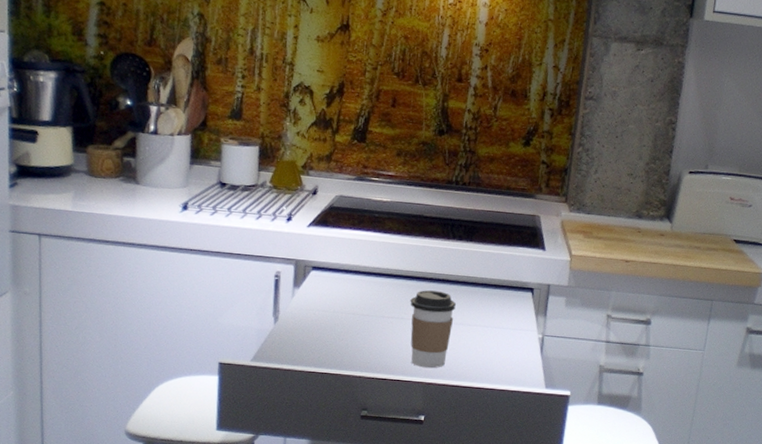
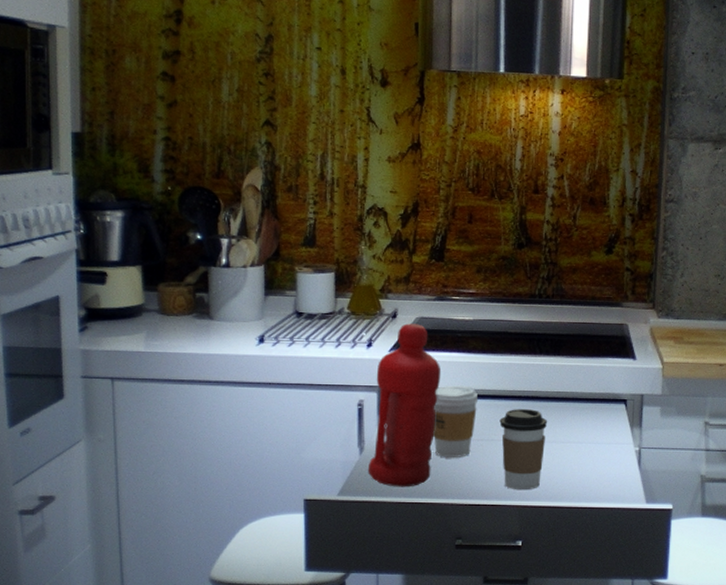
water bottle: none [280,200,357,358] -> present [367,323,441,487]
coffee cup: none [345,263,391,333] -> present [433,385,479,458]

